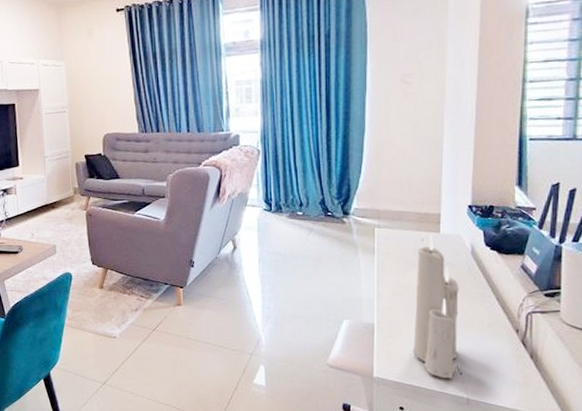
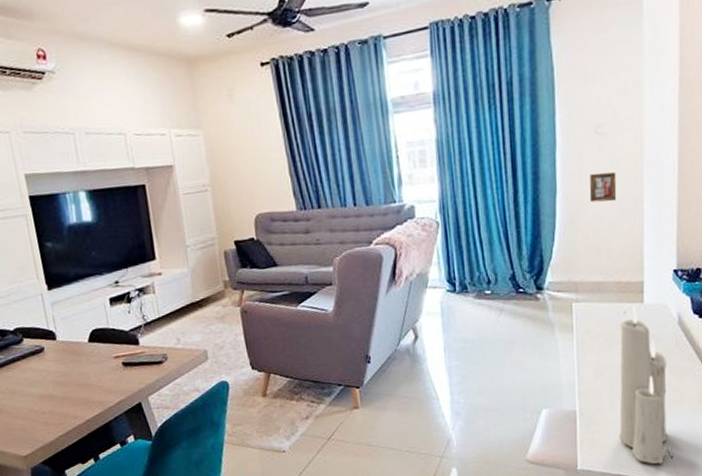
picture frame: none [394,116,419,142] -> present [589,172,617,203]

